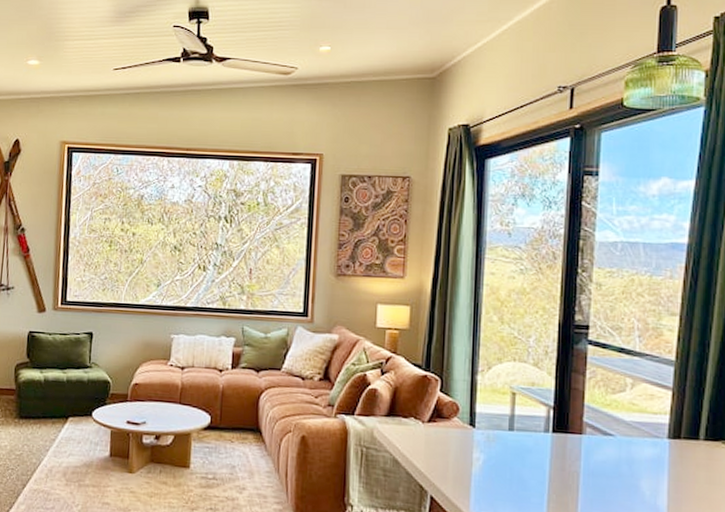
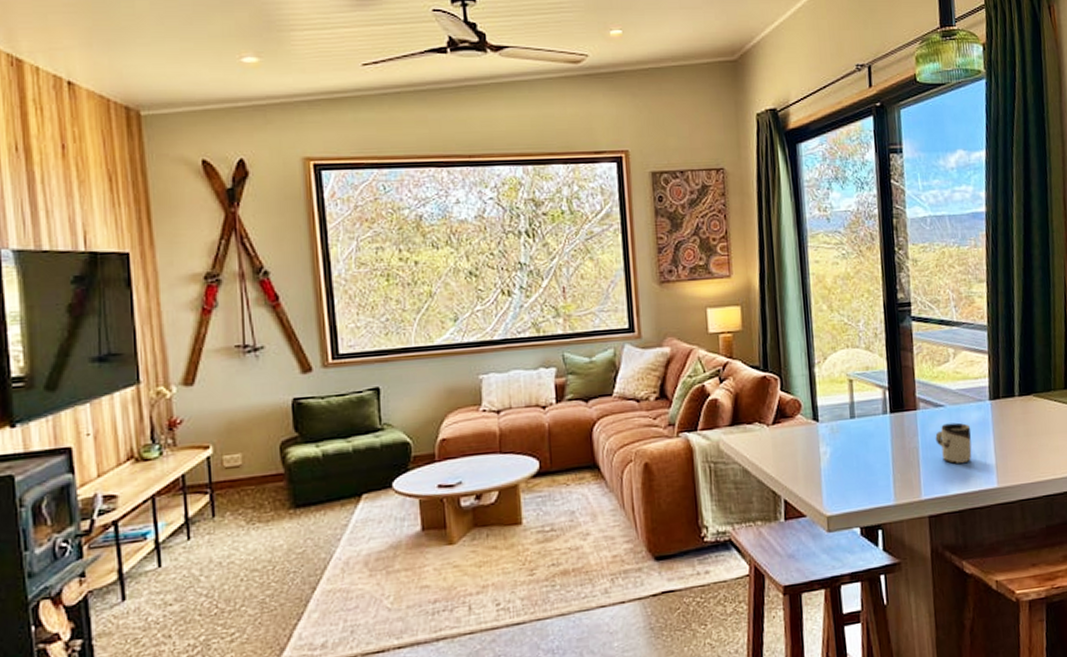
cup: none [600,453,643,499] -> present [935,422,972,464]

